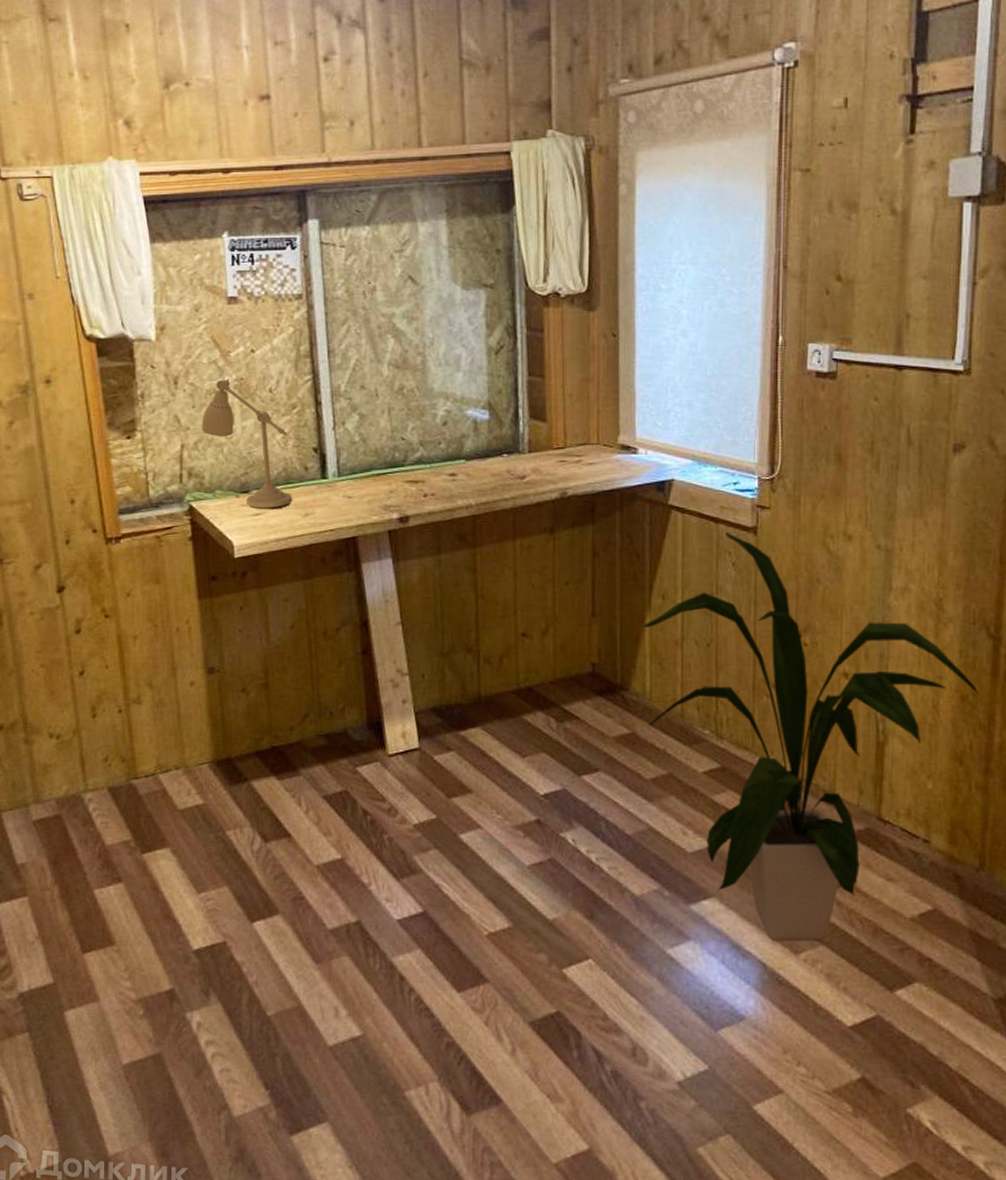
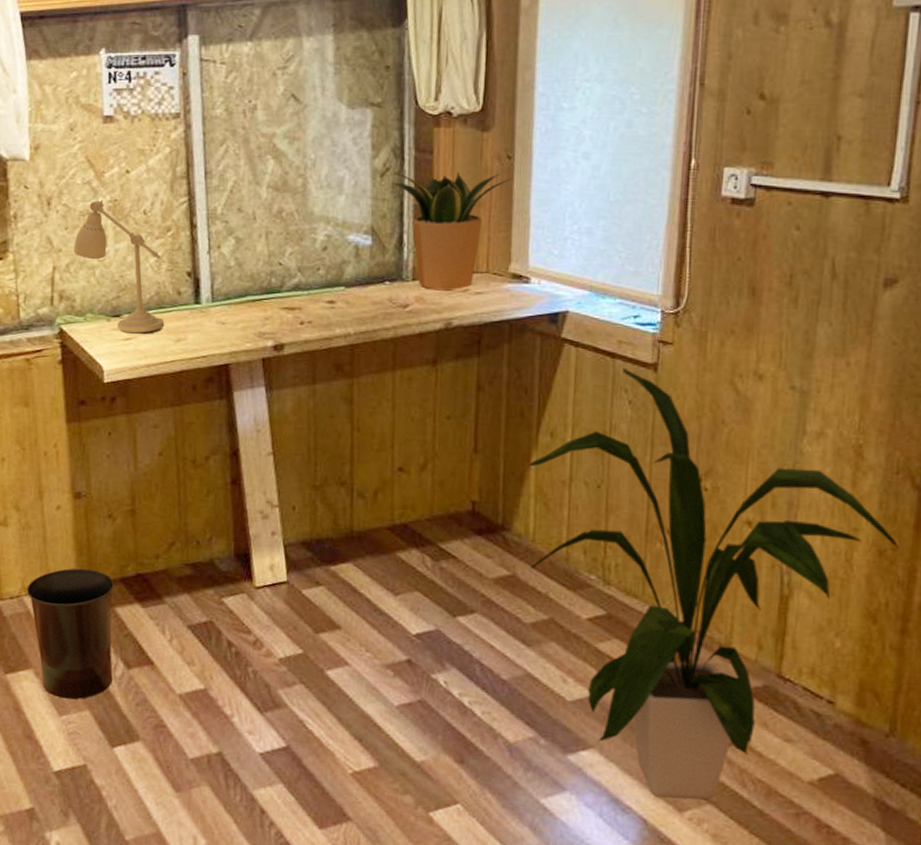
waste bin: none [162,743,250,876] -> present [26,568,114,700]
potted plant: none [506,348,617,462] -> present [391,171,512,291]

